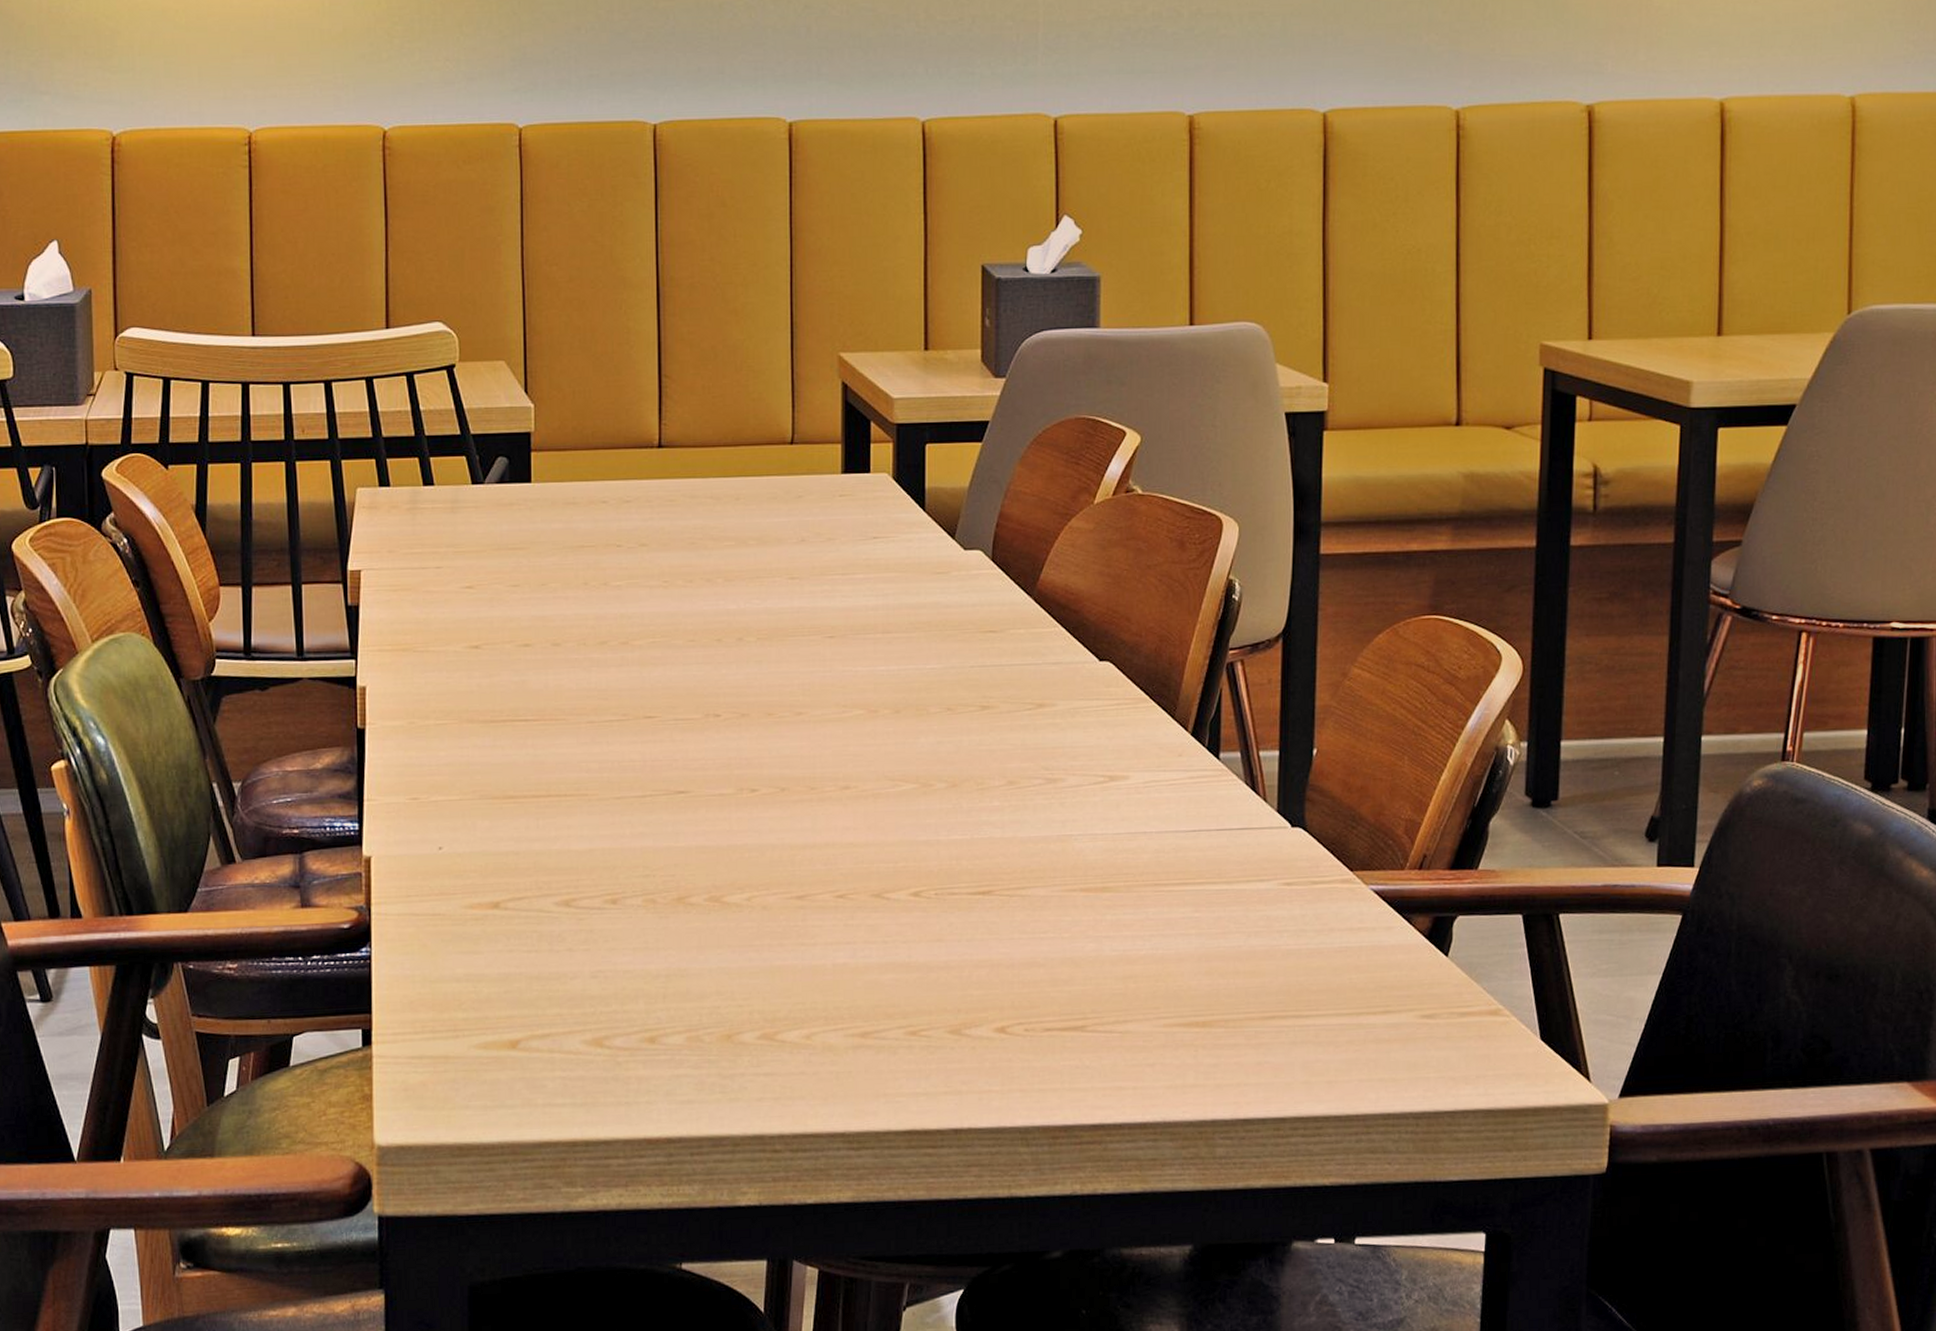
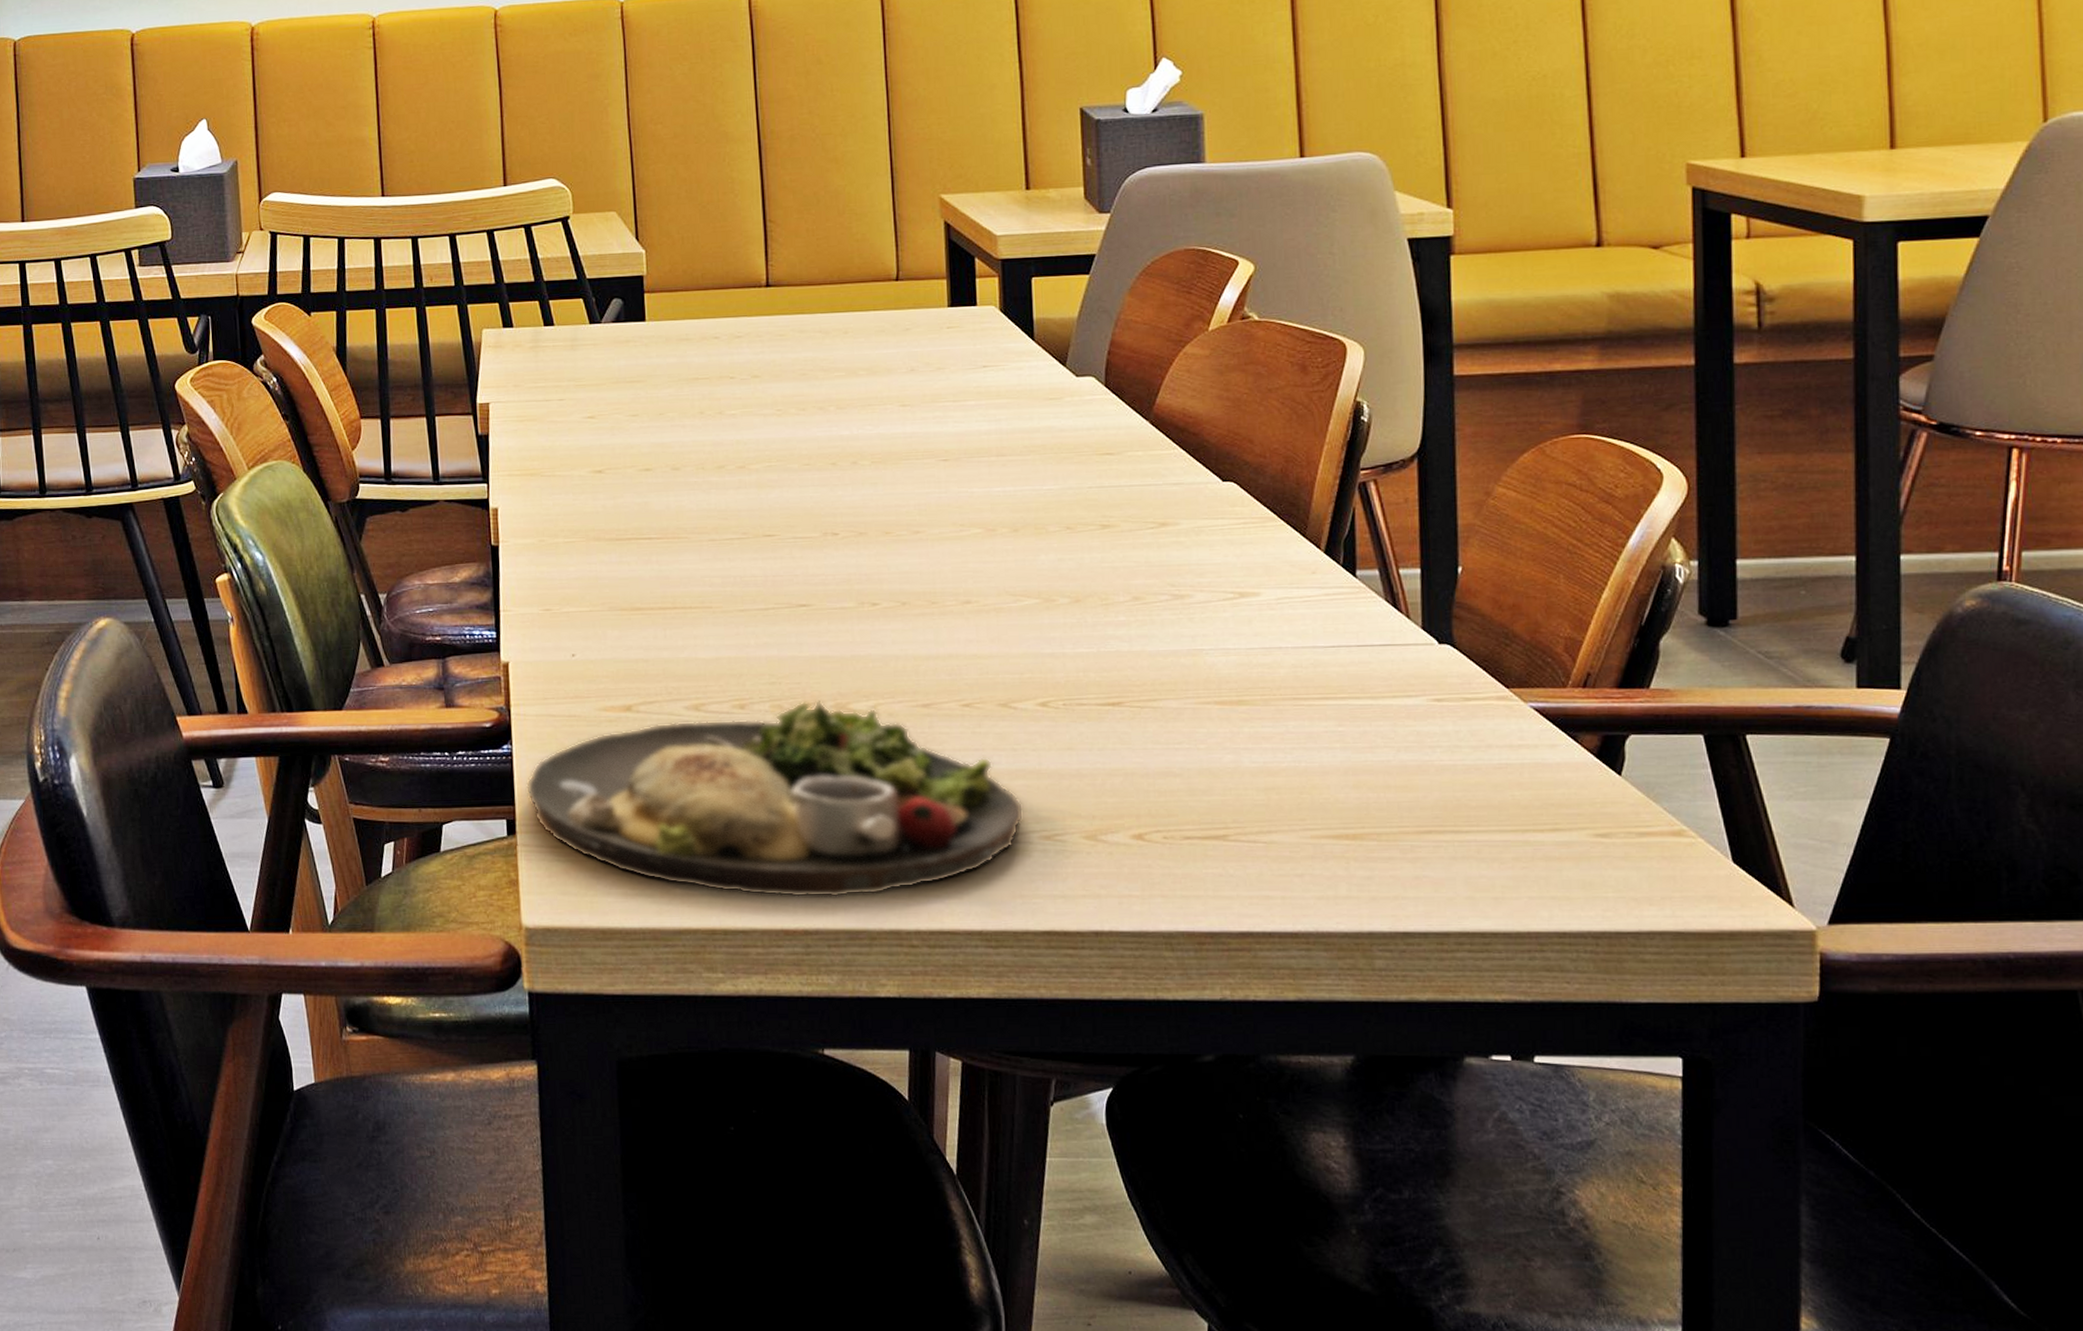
dinner plate: none [385,893,892,1105] -> present [526,700,1024,898]

